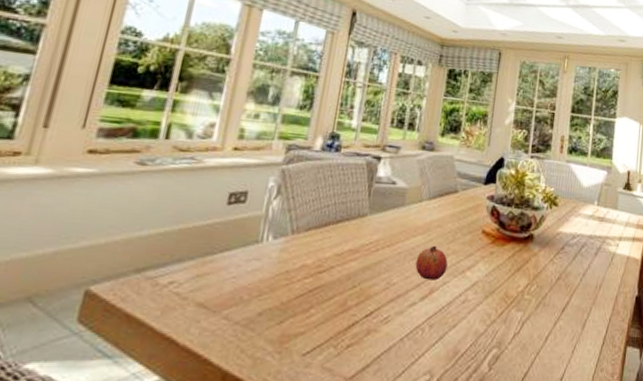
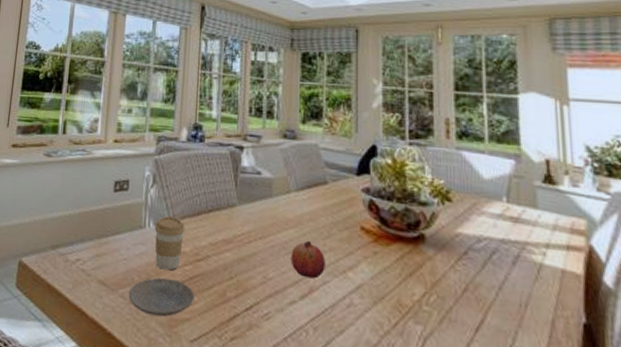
plate: none [233,293,312,334] -> present [128,277,195,317]
coffee cup: none [271,229,310,285] -> present [154,216,186,271]

